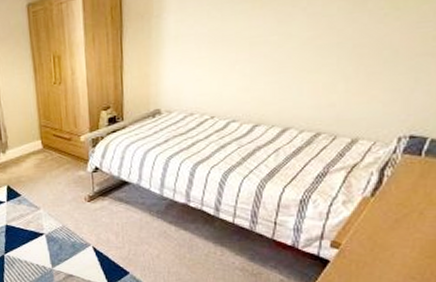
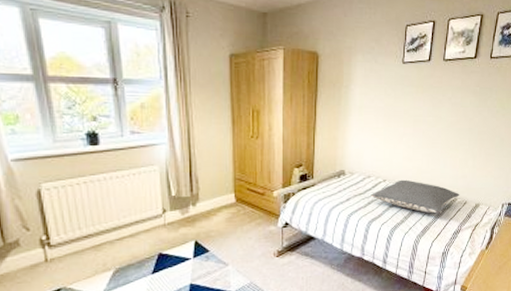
pillow: none [194,114,325,153] -> present [370,179,460,214]

